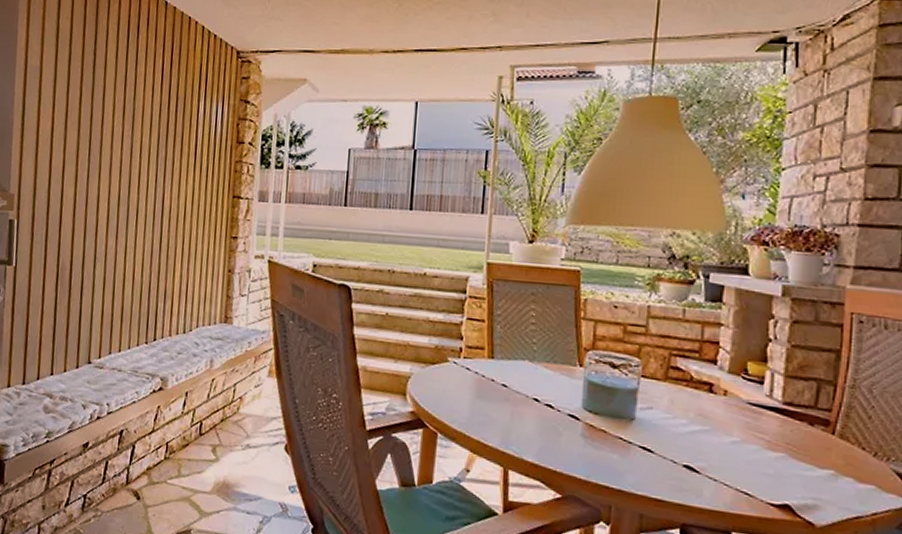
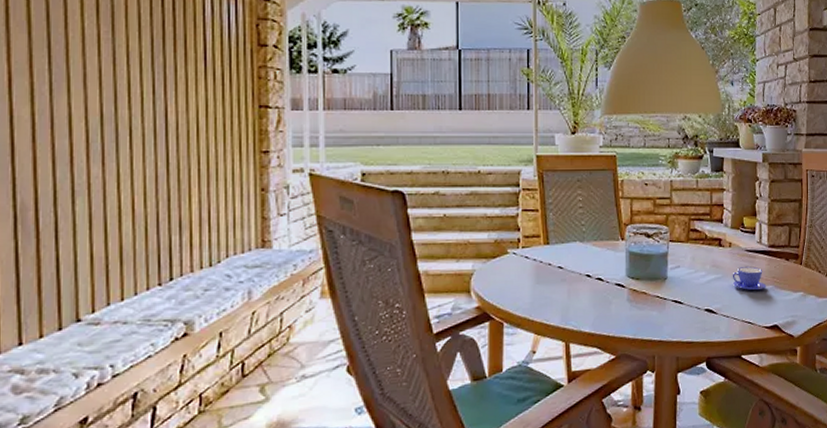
teacup: none [724,422,777,456] -> present [732,266,767,290]

